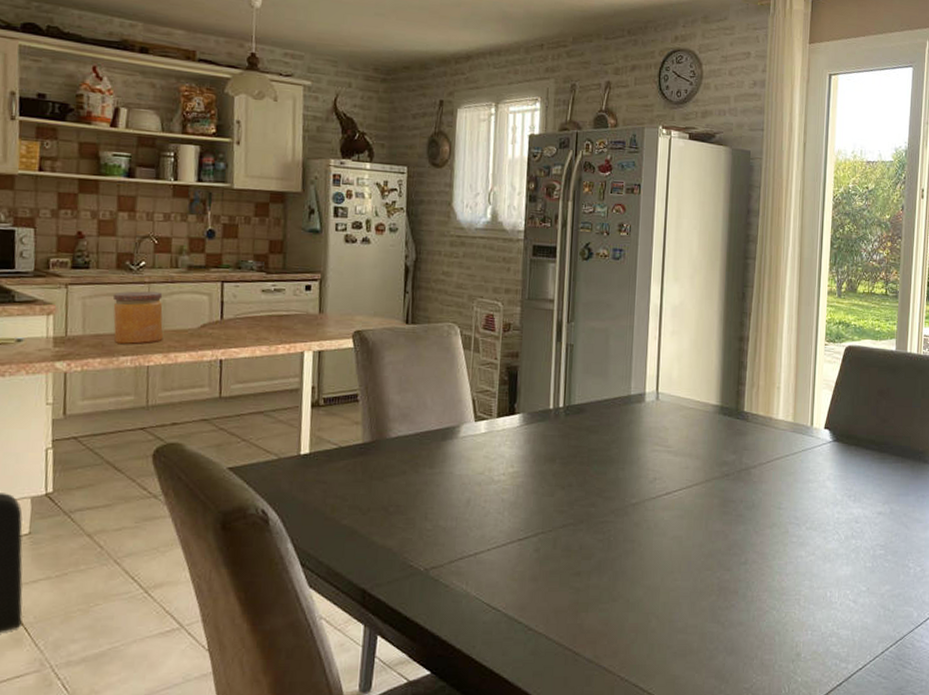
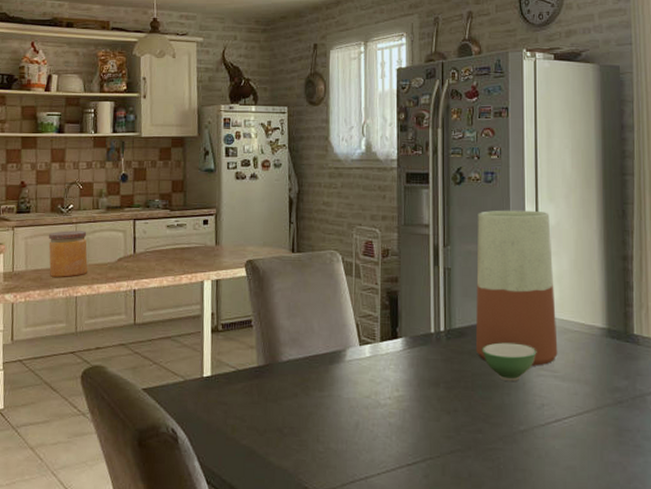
vase: none [594,288,674,442] -> present [476,210,558,366]
bowl: none [599,419,653,457] -> present [481,342,537,382]

